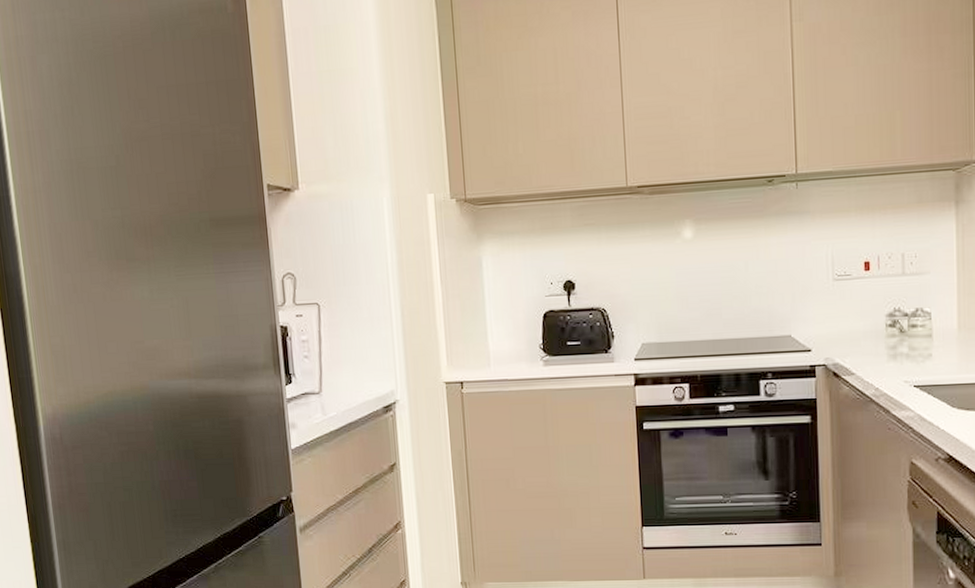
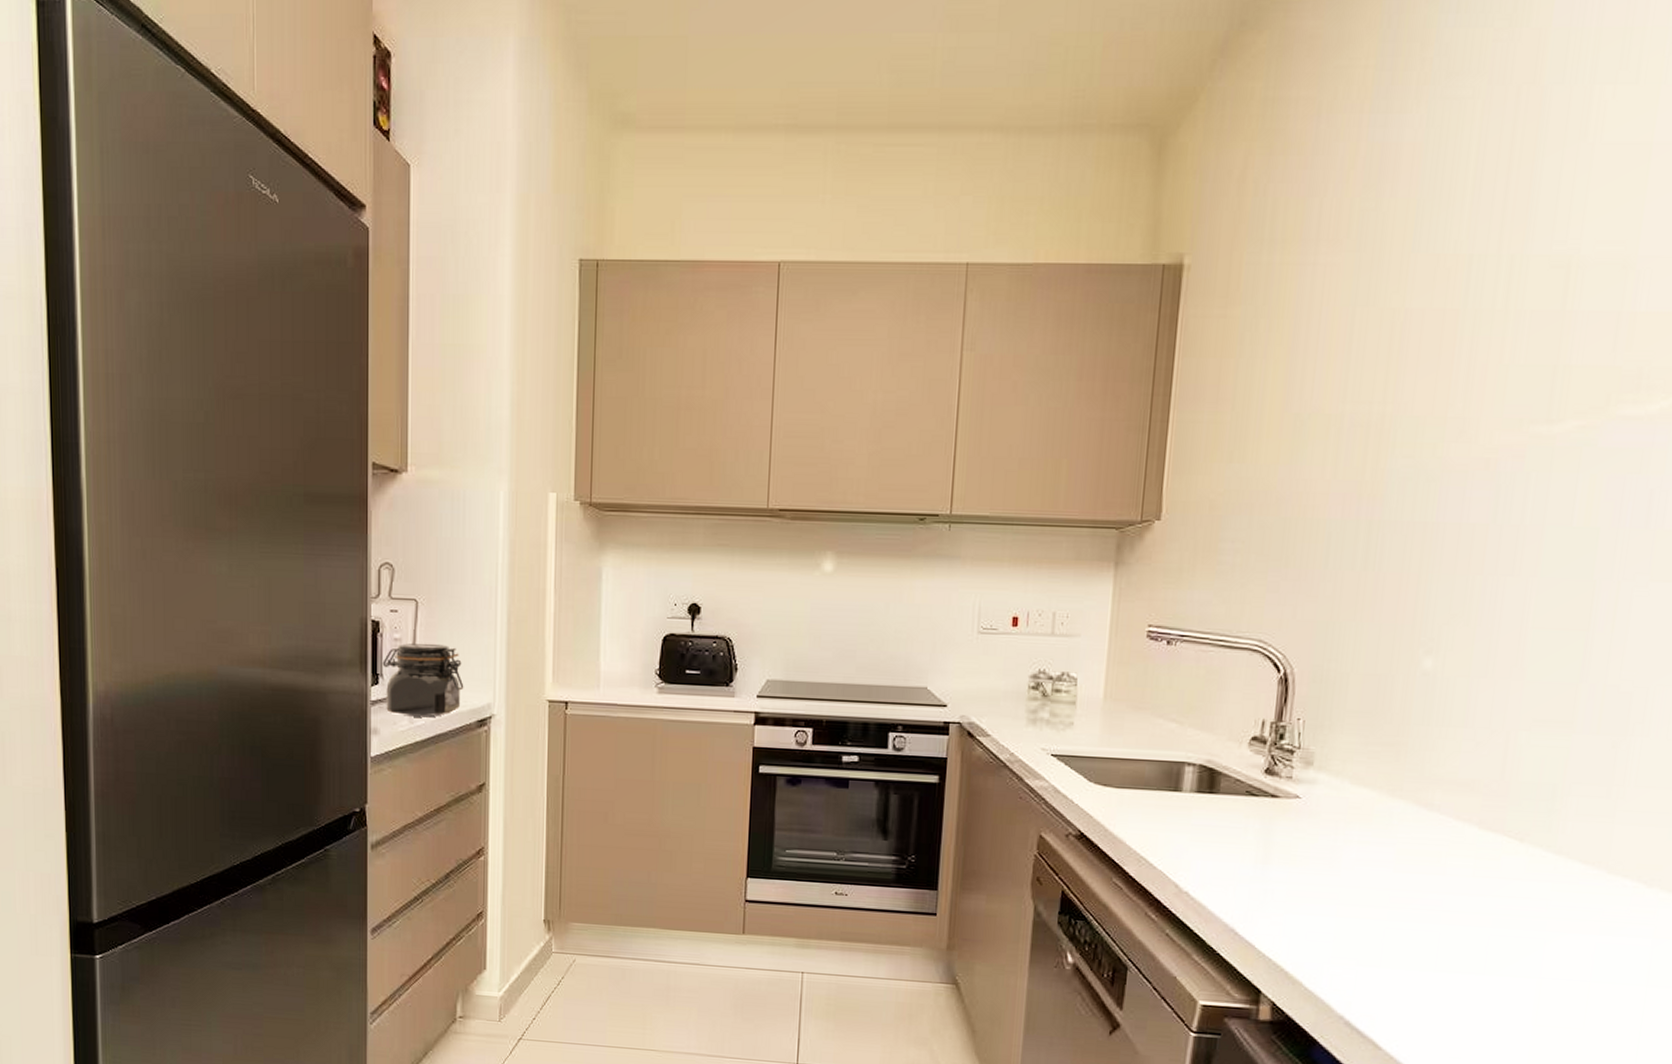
jar: none [293,341,369,410] -> present [382,643,464,718]

